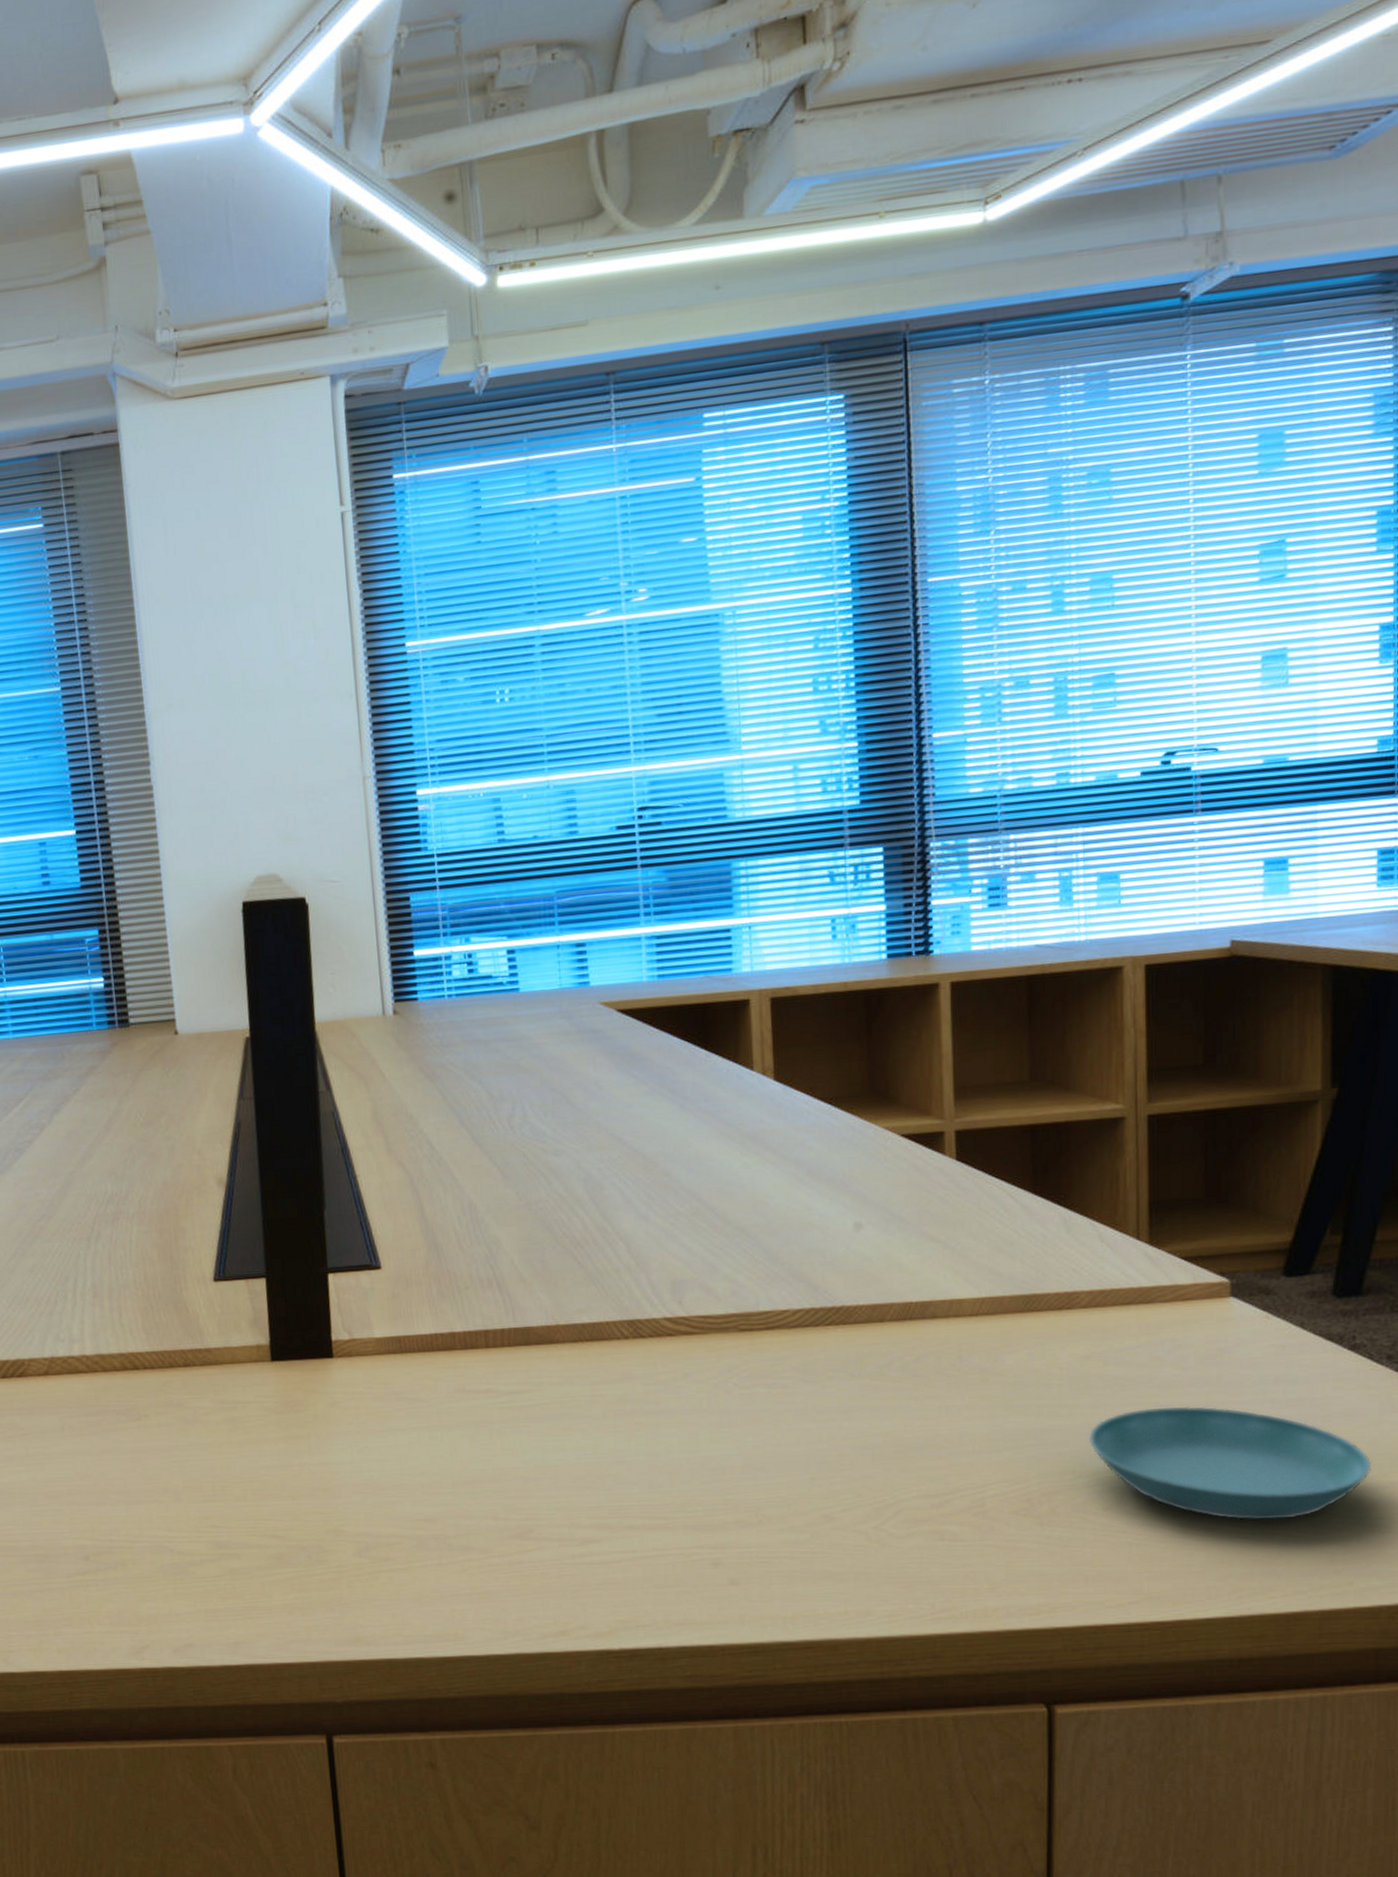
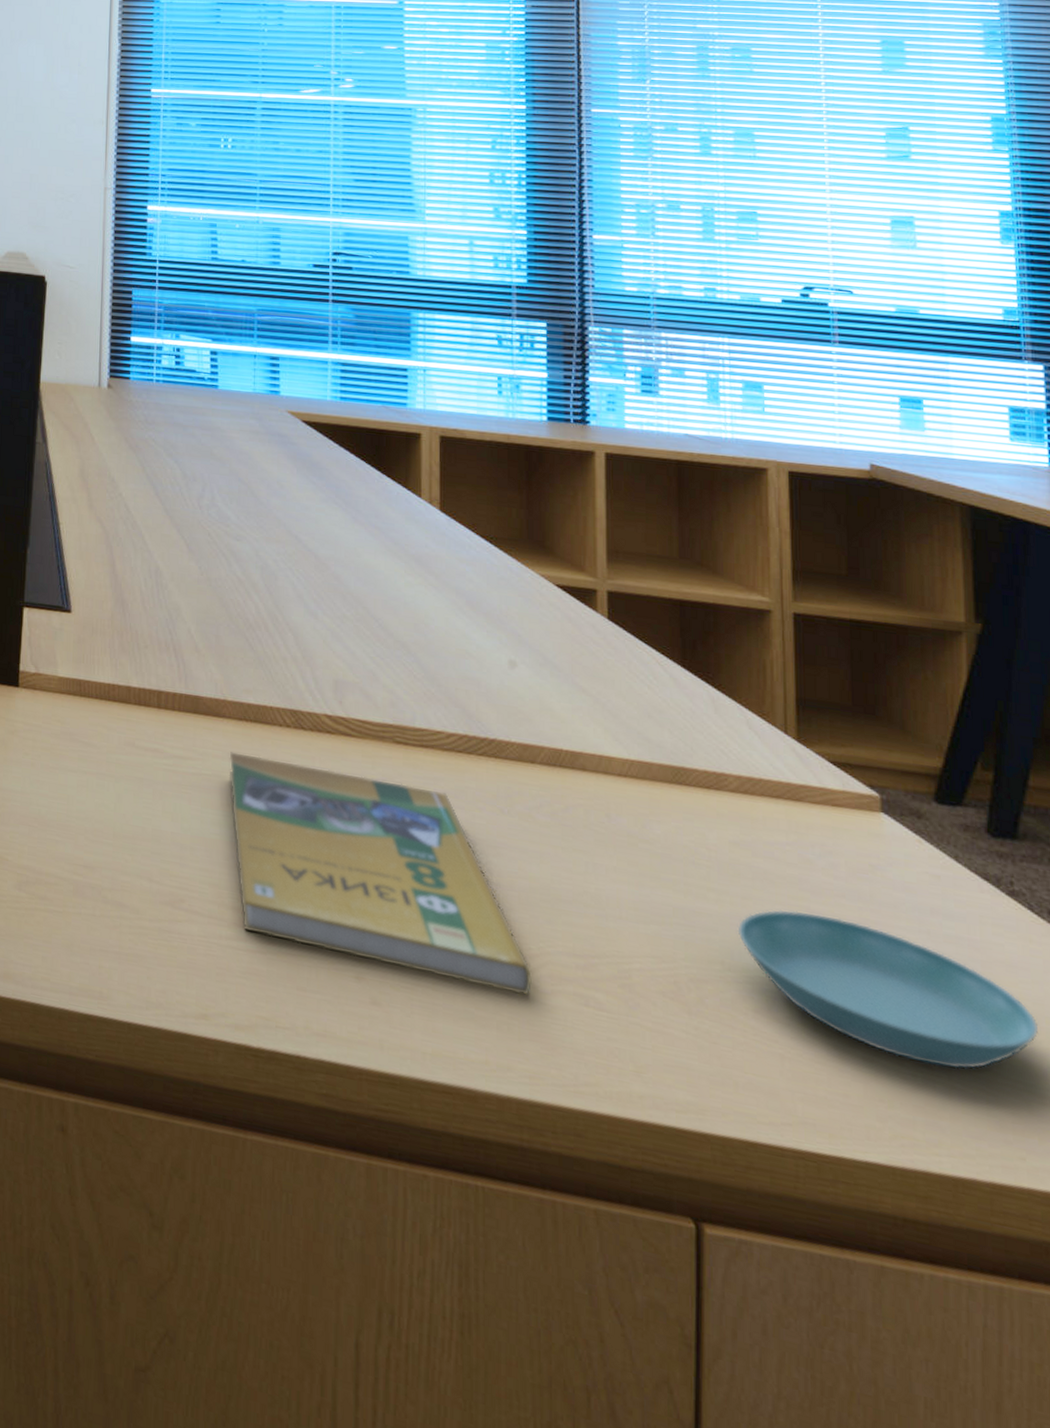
booklet: none [567,1370,888,1545] -> present [228,752,532,996]

